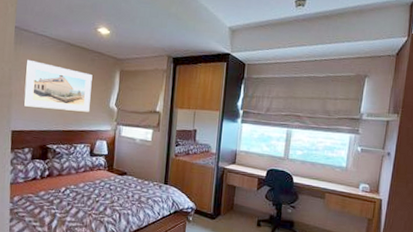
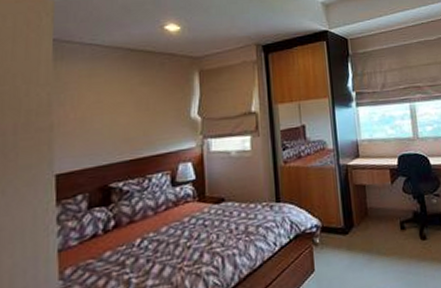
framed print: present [23,59,93,112] -> none [70,77,164,139]

